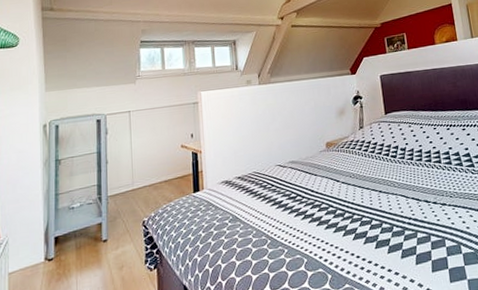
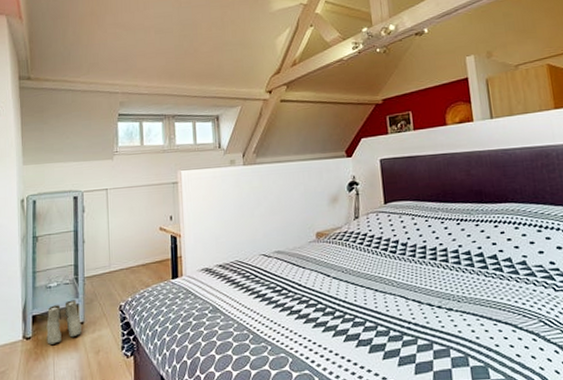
boots: none [69,219,105,264] -> present [46,300,81,345]

